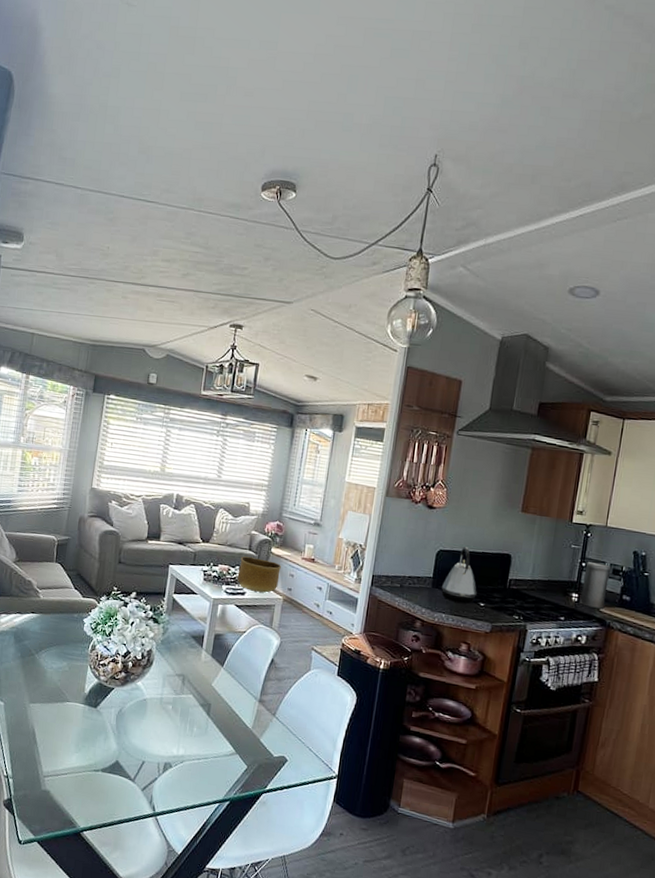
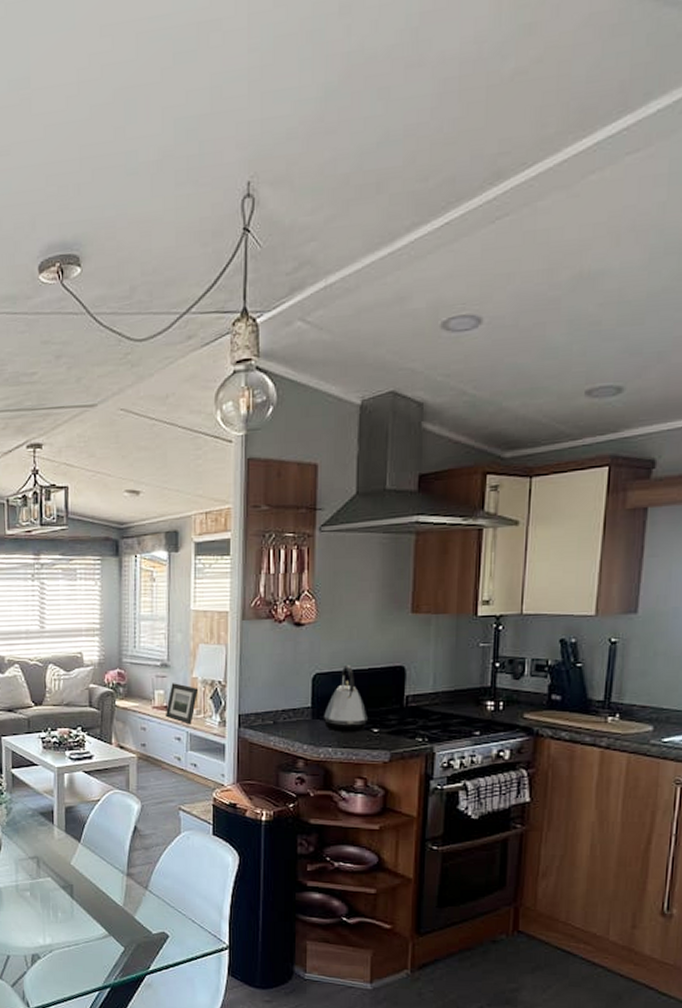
basket: present [237,556,281,593] -> none [80,715,130,753]
picture frame: none [311,540,343,578] -> present [165,683,199,725]
canister: present [579,561,611,609] -> none [496,659,534,715]

